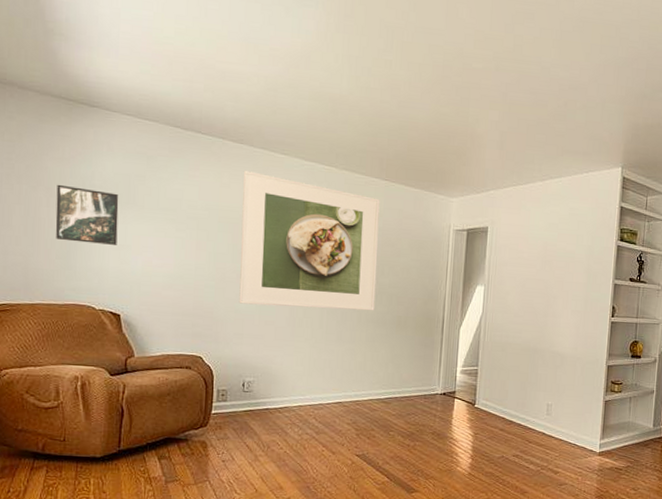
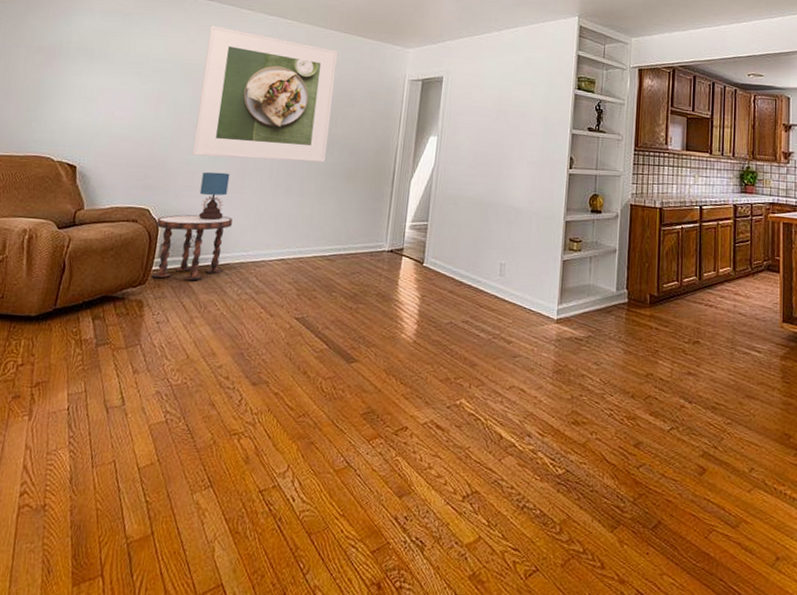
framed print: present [55,184,119,245] -> none [28,41,92,98]
side table: none [210,361,287,423] -> present [151,214,233,281]
table lamp: none [251,320,280,367] -> present [198,171,230,221]

